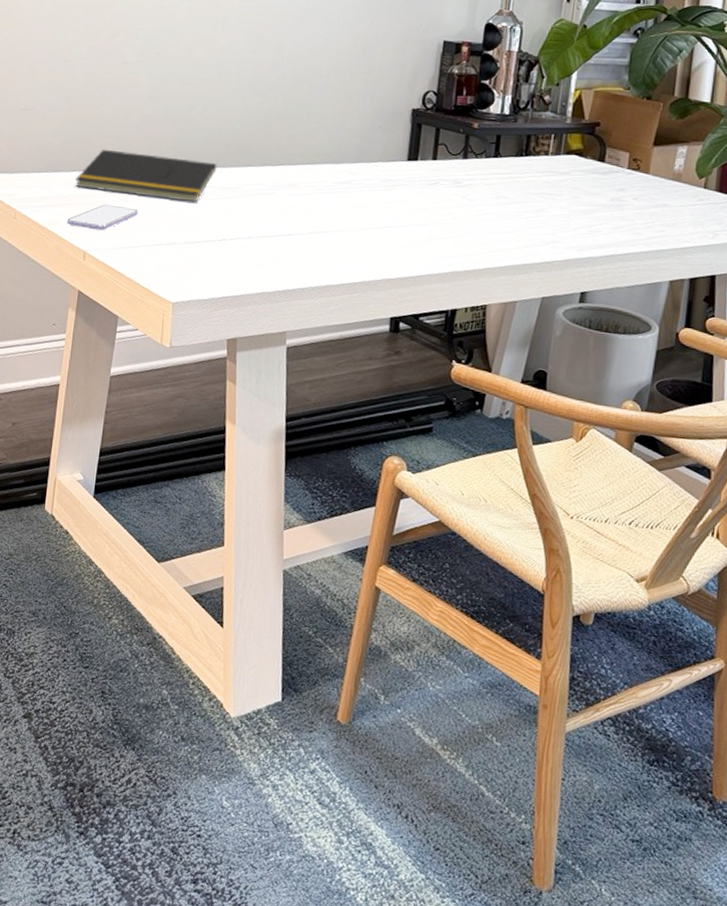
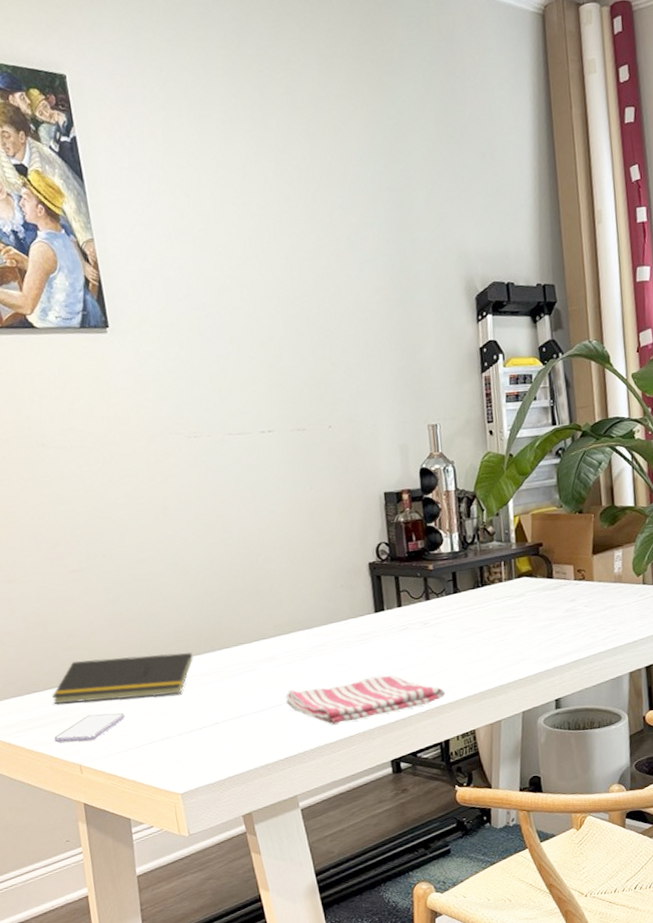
dish towel: none [297,222,463,268] -> present [285,676,445,725]

